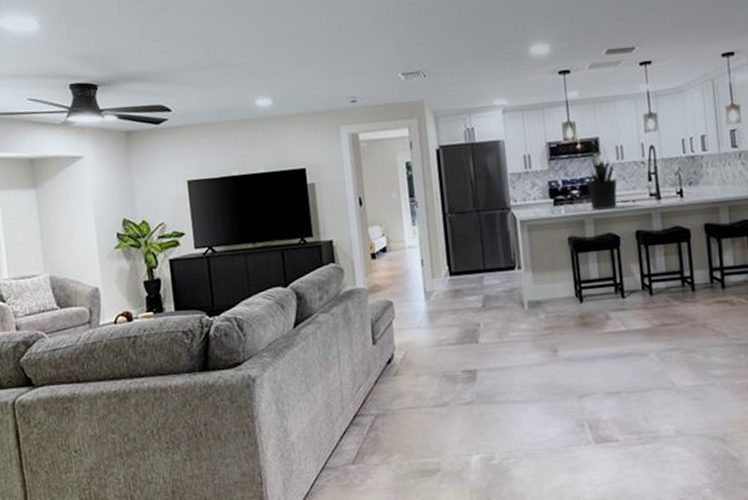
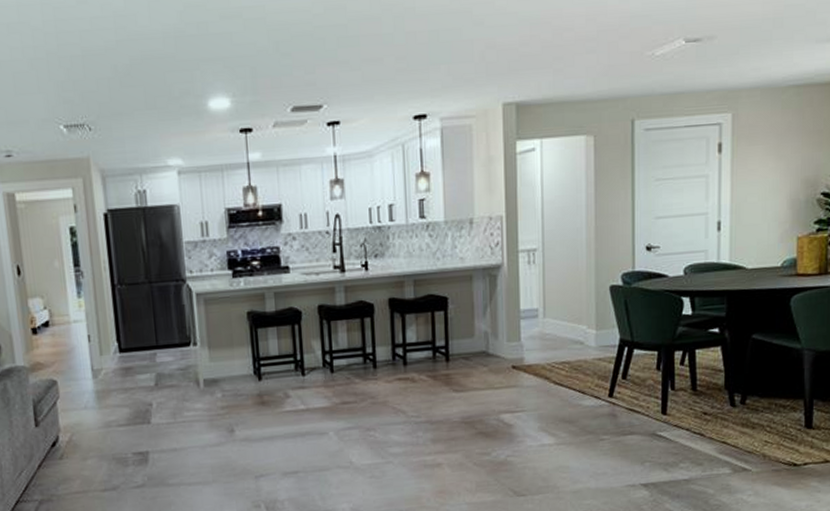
planter: present [587,157,617,211] -> none [268,225,300,283]

